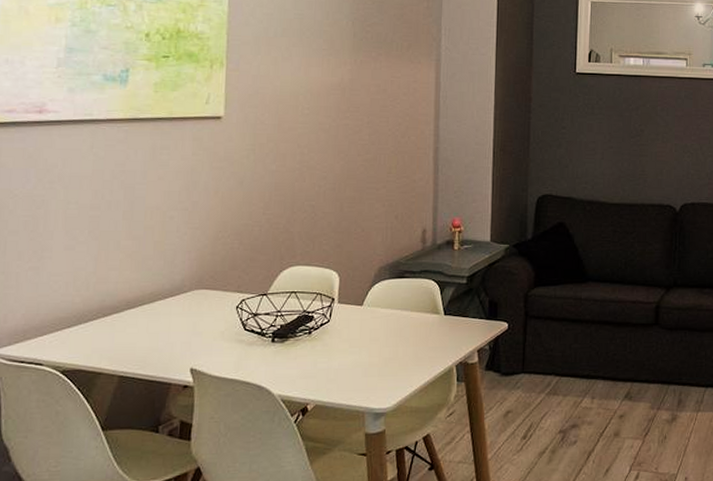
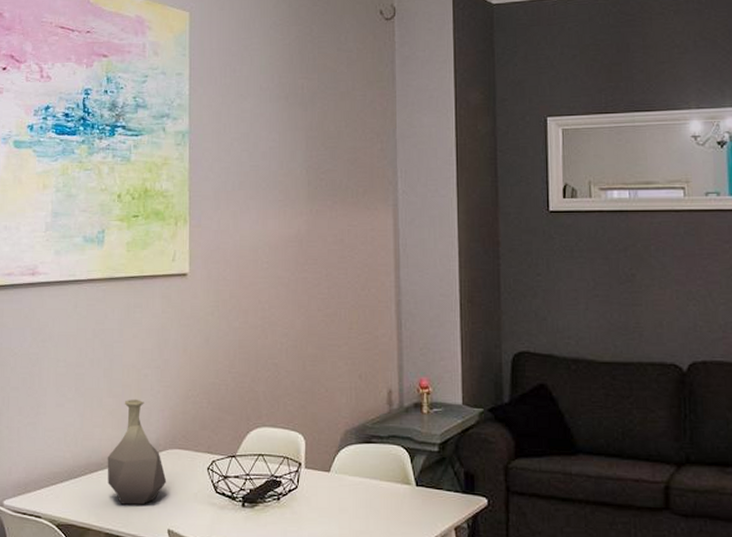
vase: none [123,241,191,347] -> present [107,399,167,505]

